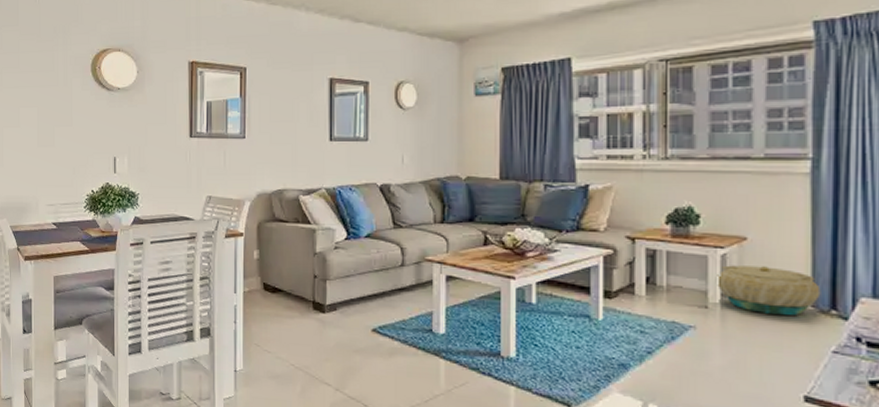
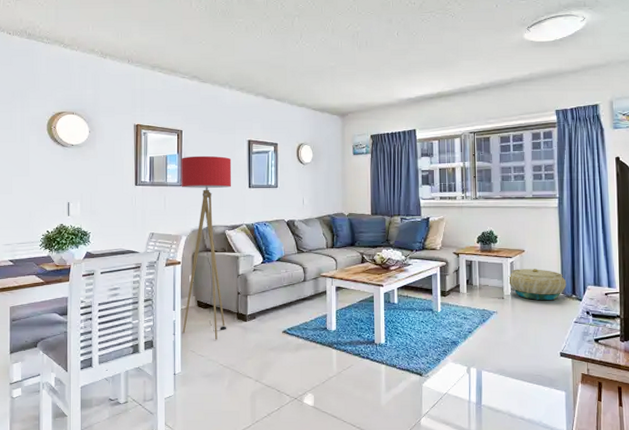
floor lamp: none [244,99,308,334] -> present [181,155,232,340]

